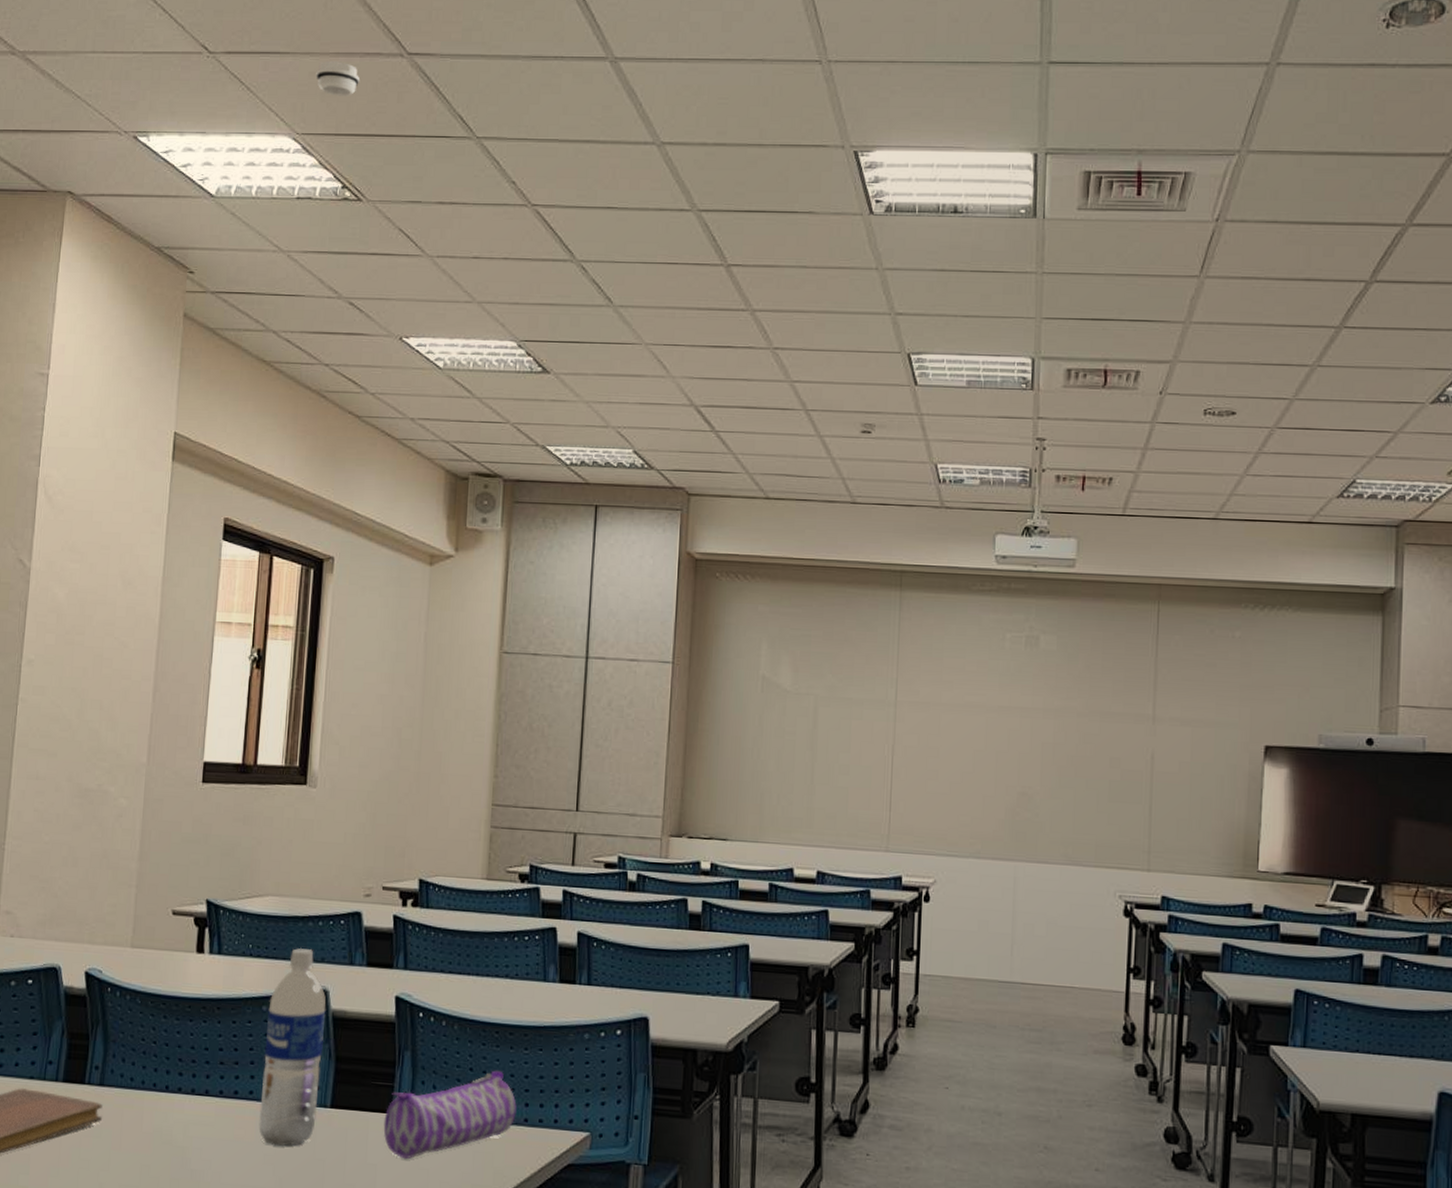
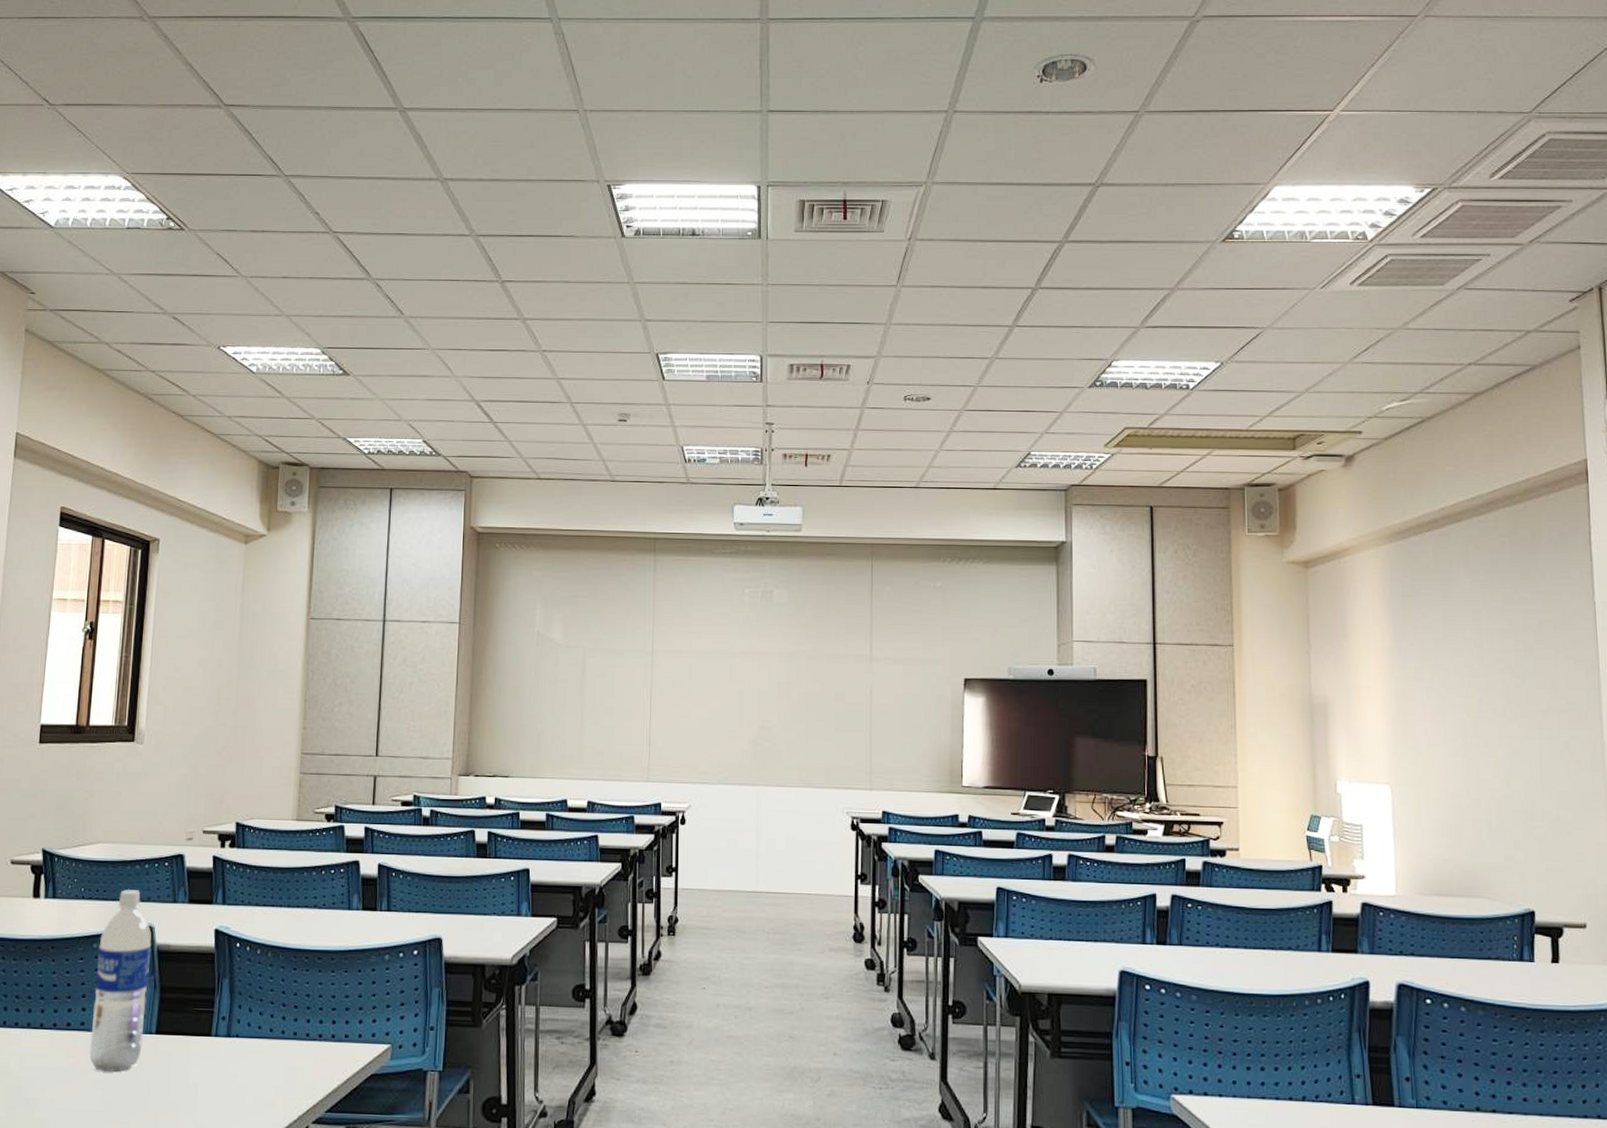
smoke detector: present [316,60,359,96] -> none [144,111,182,141]
pencil case: present [383,1070,517,1160] -> none [204,992,325,1078]

